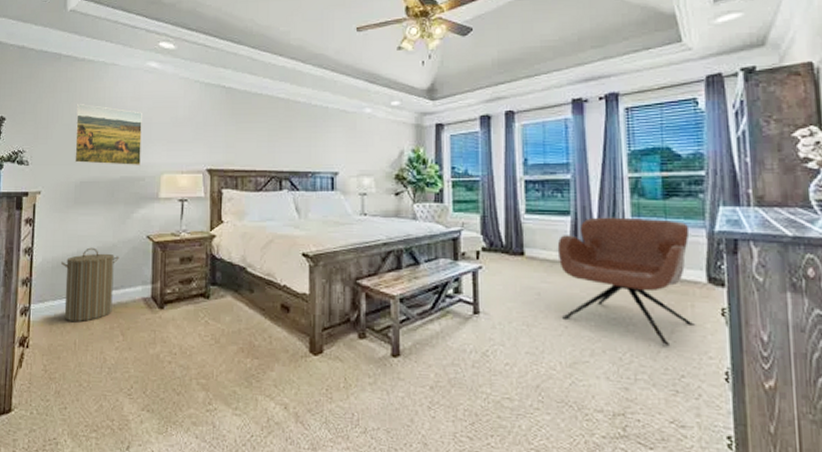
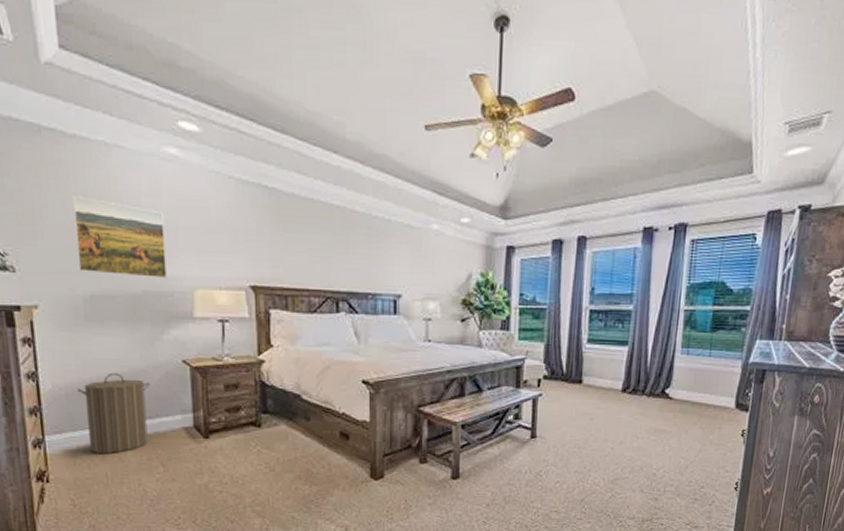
armchair: present [557,217,696,346] -> none [610,347,729,462]

